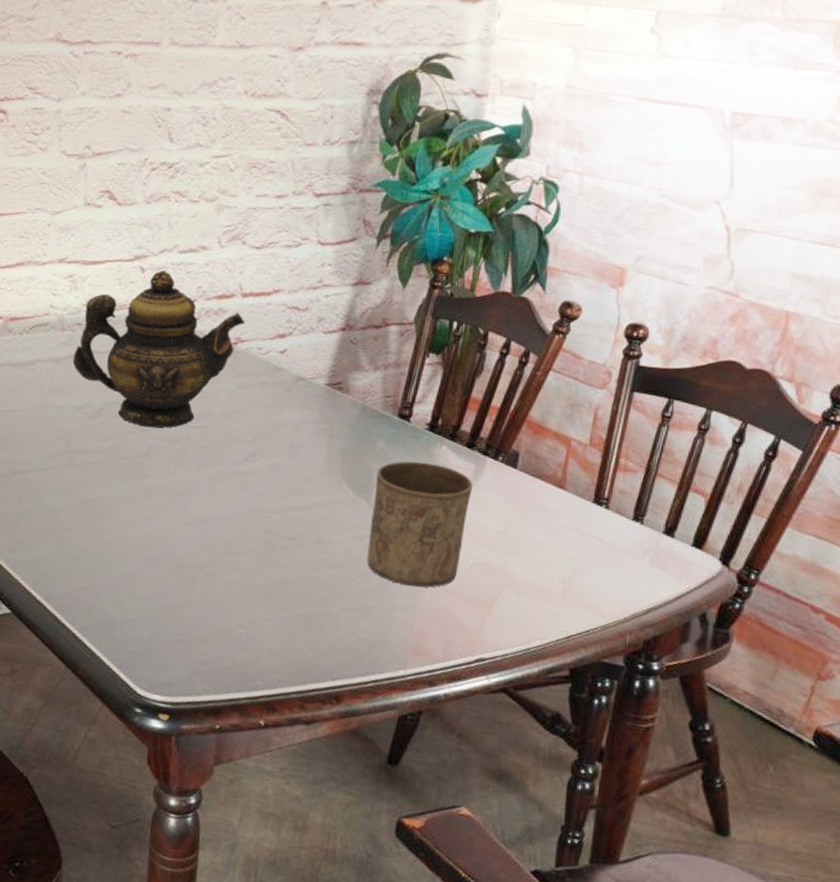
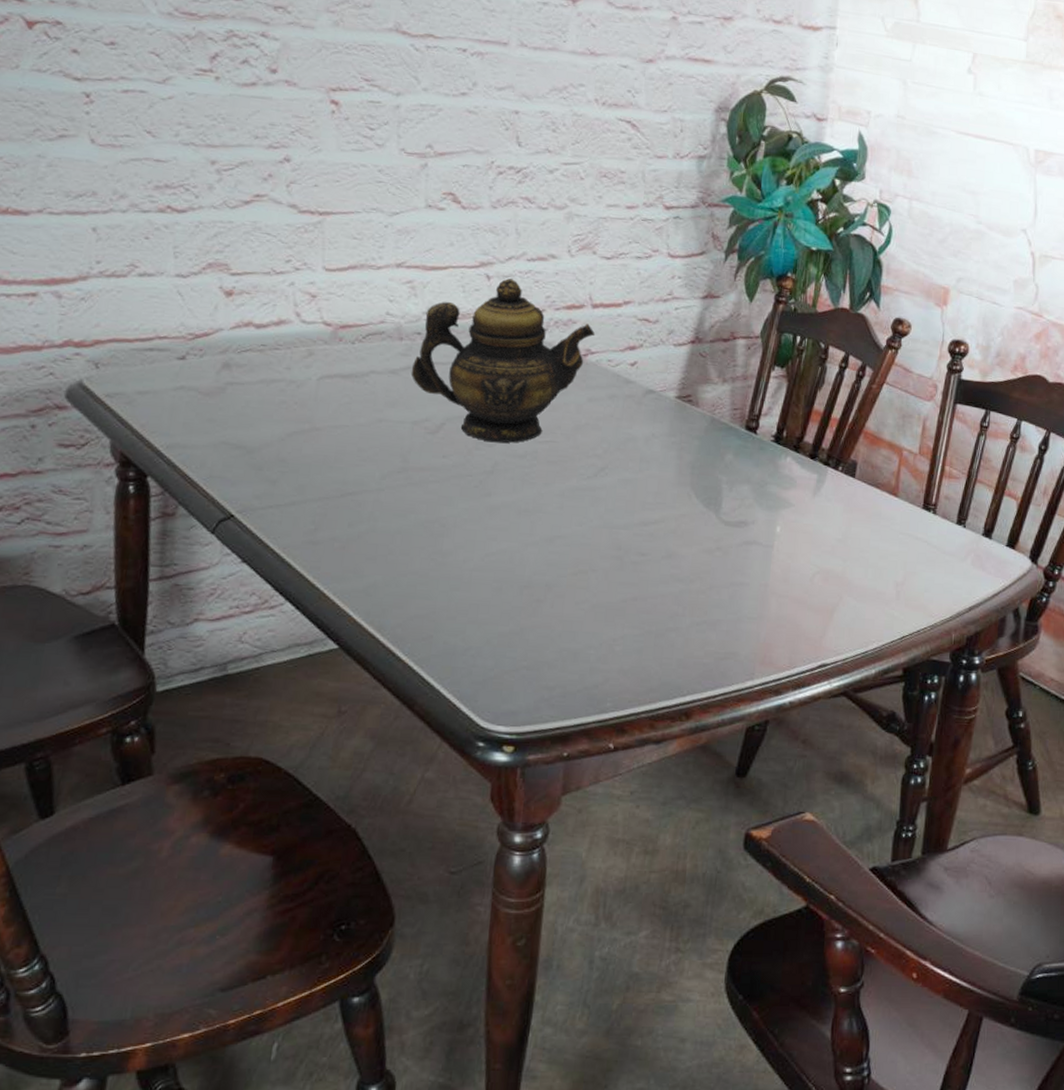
cup: present [367,461,473,588] -> none [715,472,815,598]

